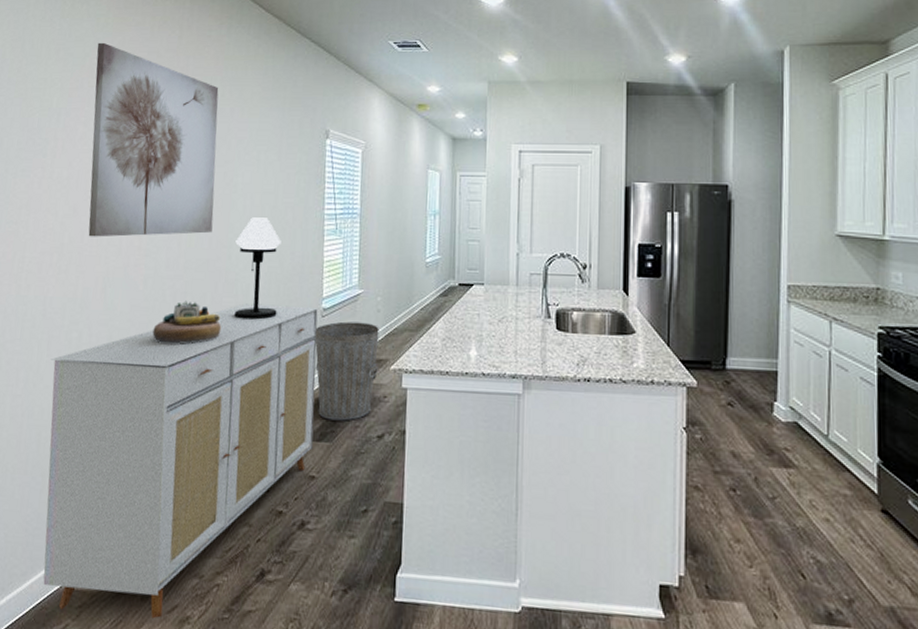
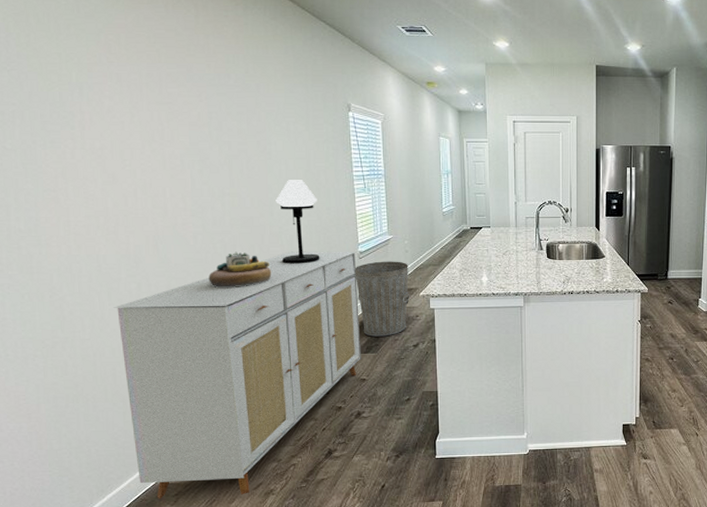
wall art: present [88,42,219,237] -> none [110,19,253,201]

